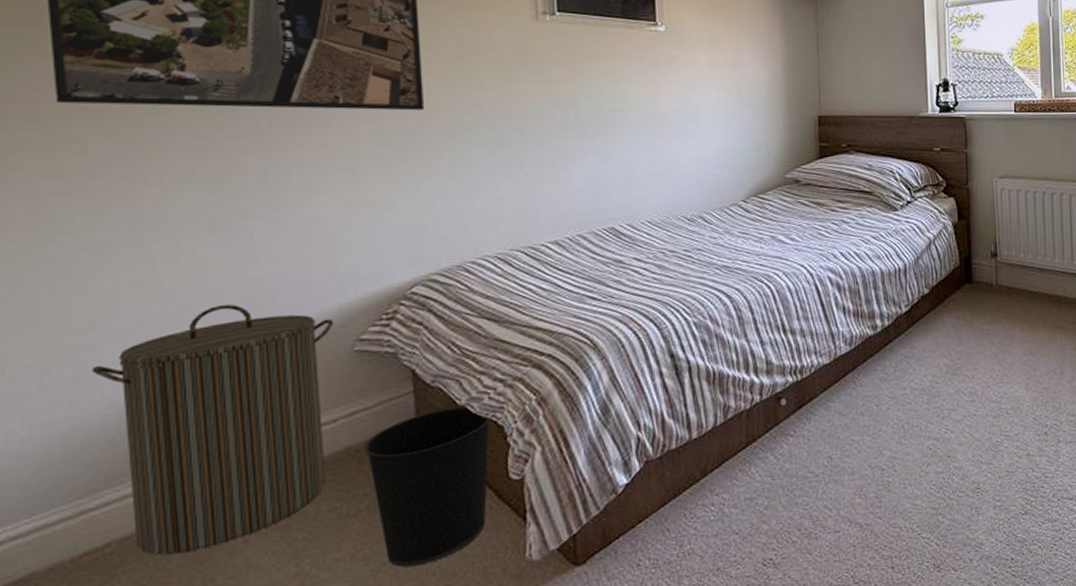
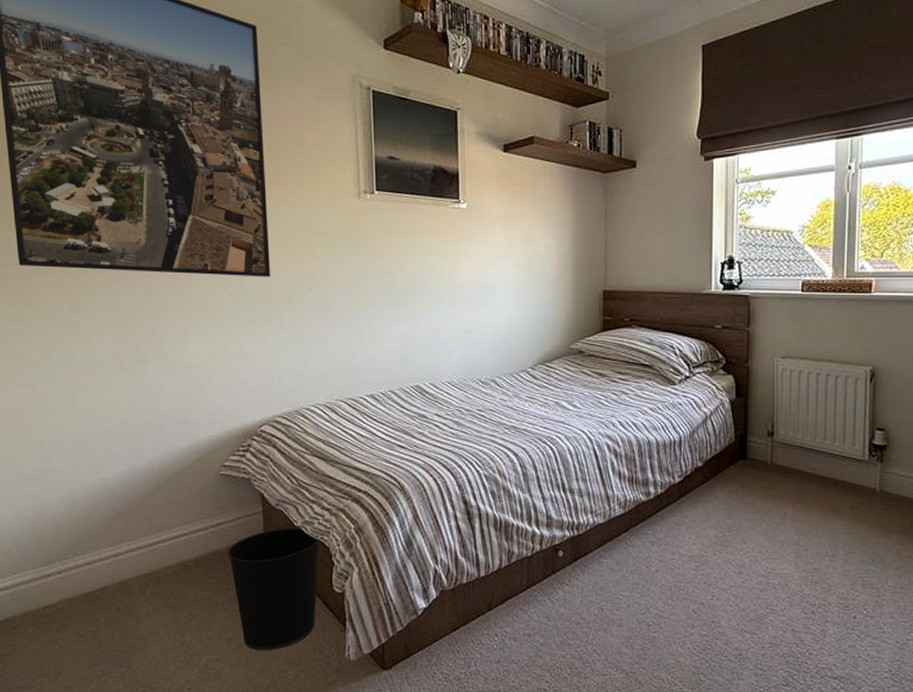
laundry hamper: present [91,303,334,556] -> none [46,429,206,617]

